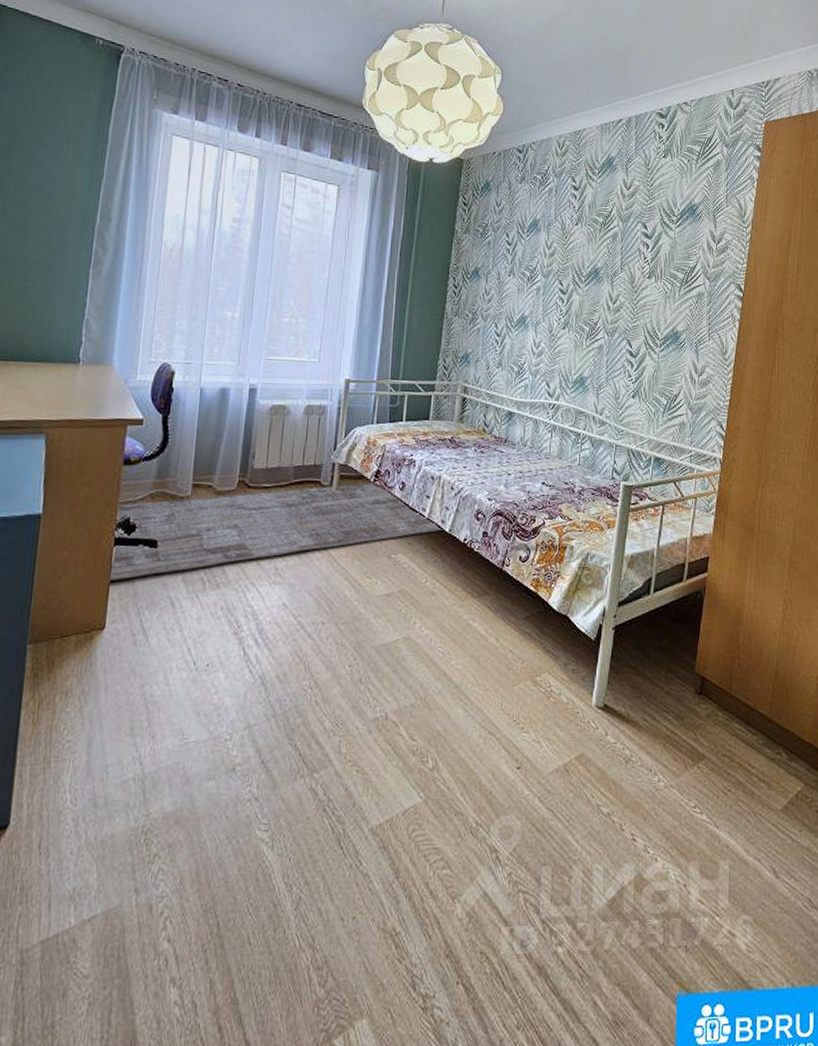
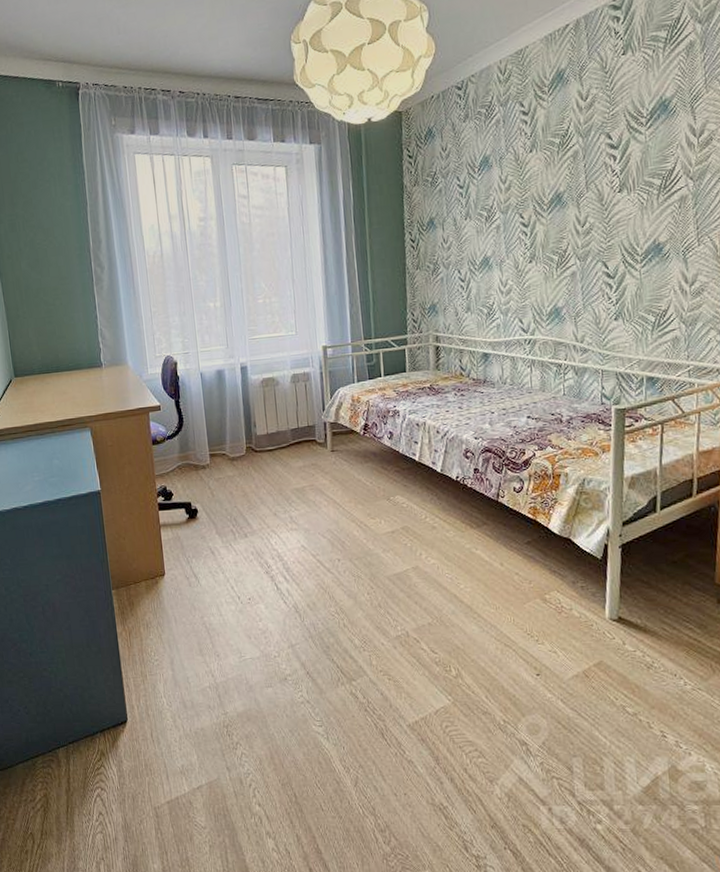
rug: present [110,483,445,581] -> none [154,435,436,538]

